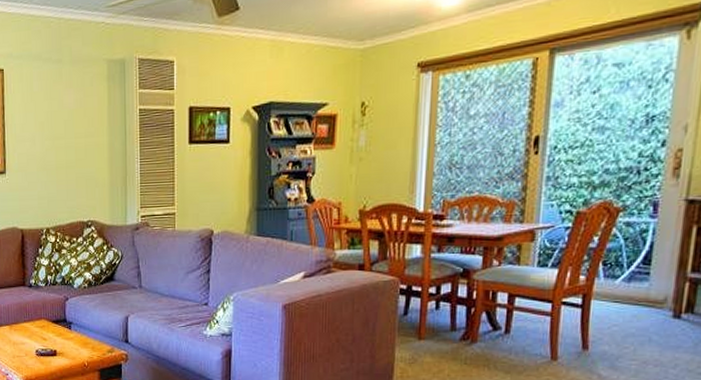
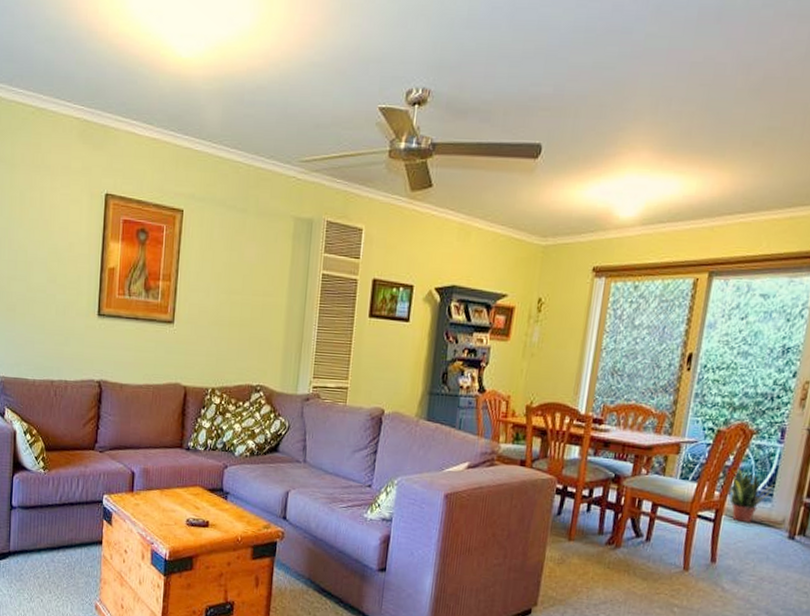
potted plant: none [595,247,651,304] -> present [728,466,775,522]

